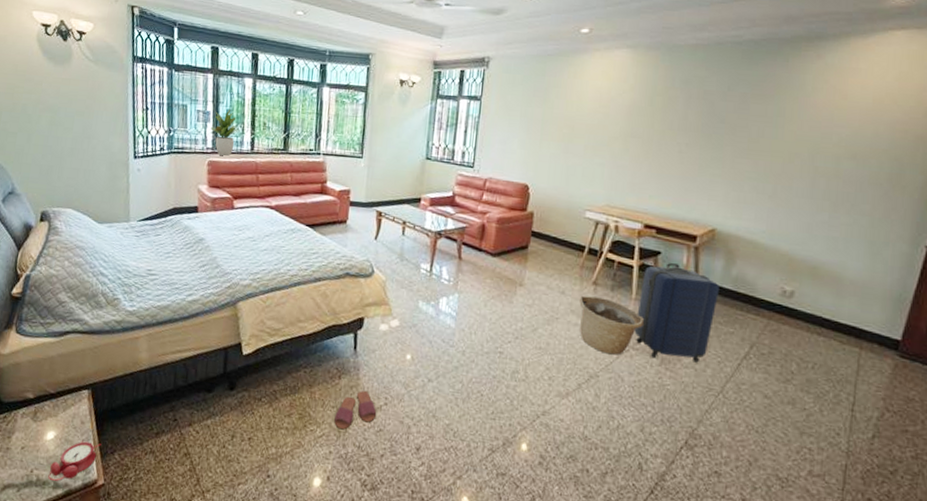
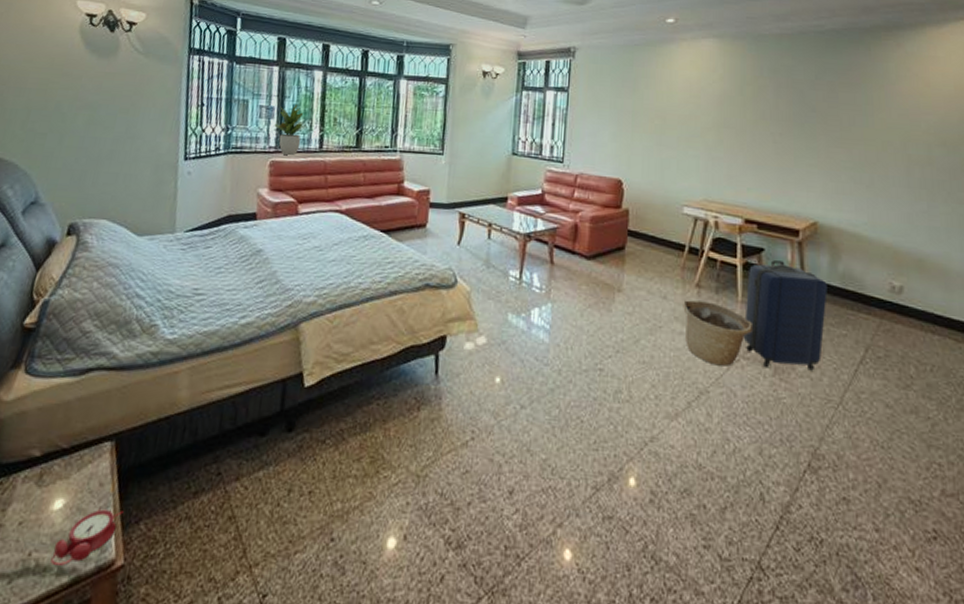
slippers: present [334,390,376,430] -> none [412,423,461,474]

